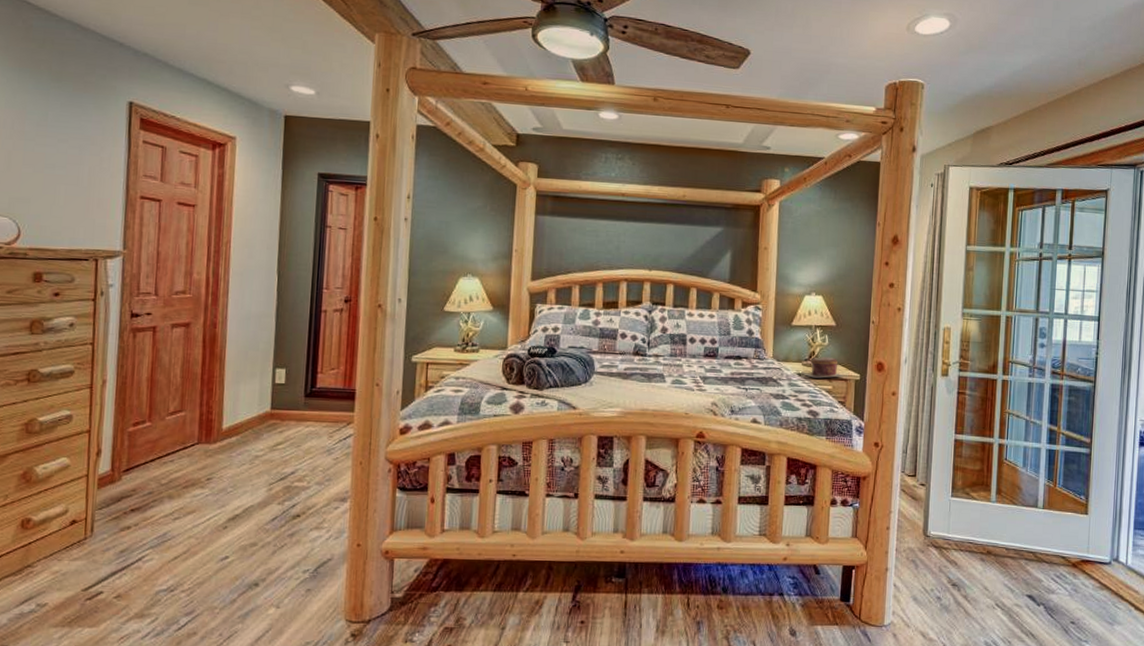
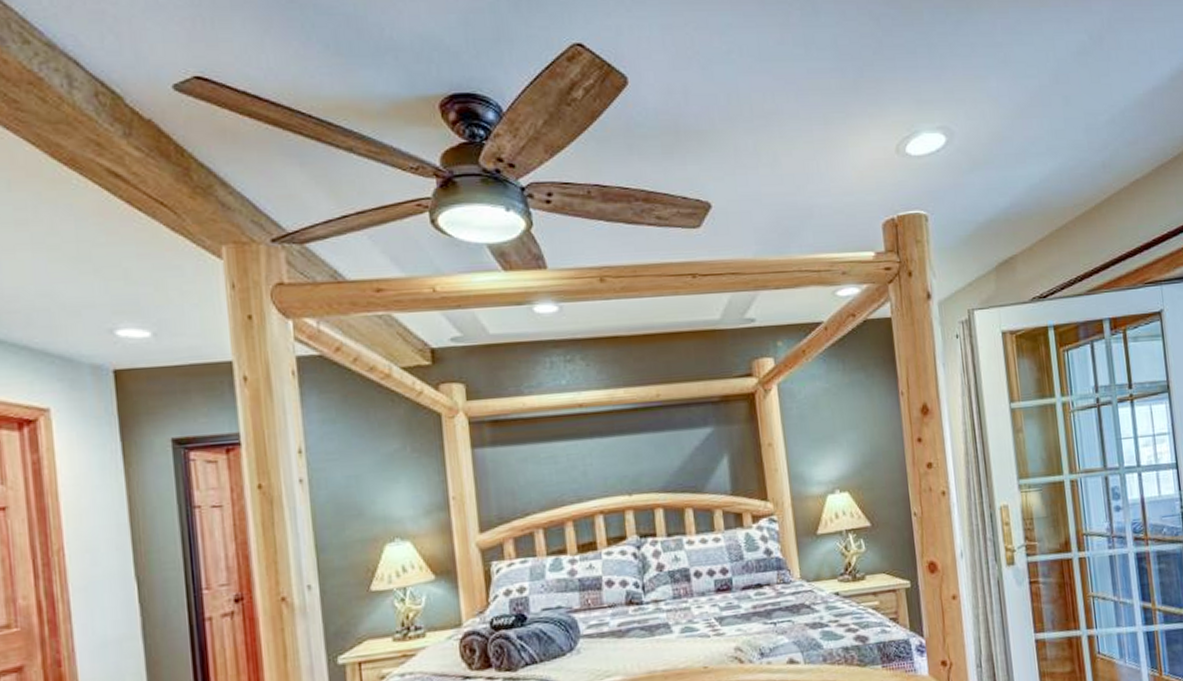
jewelry box: present [801,357,844,379] -> none [838,565,891,595]

